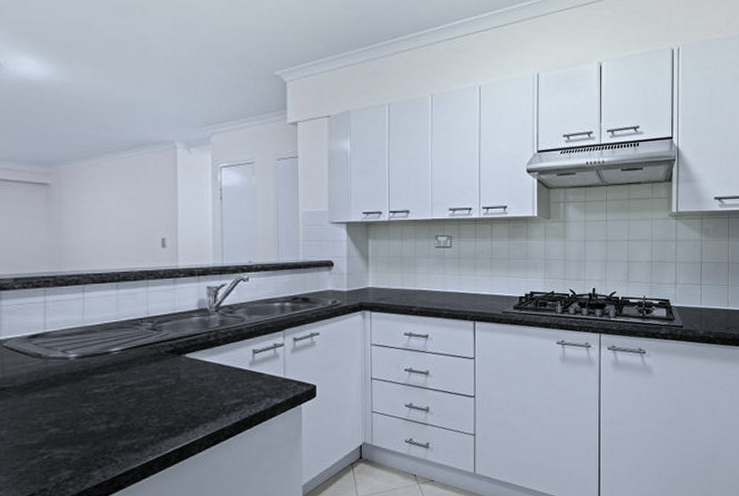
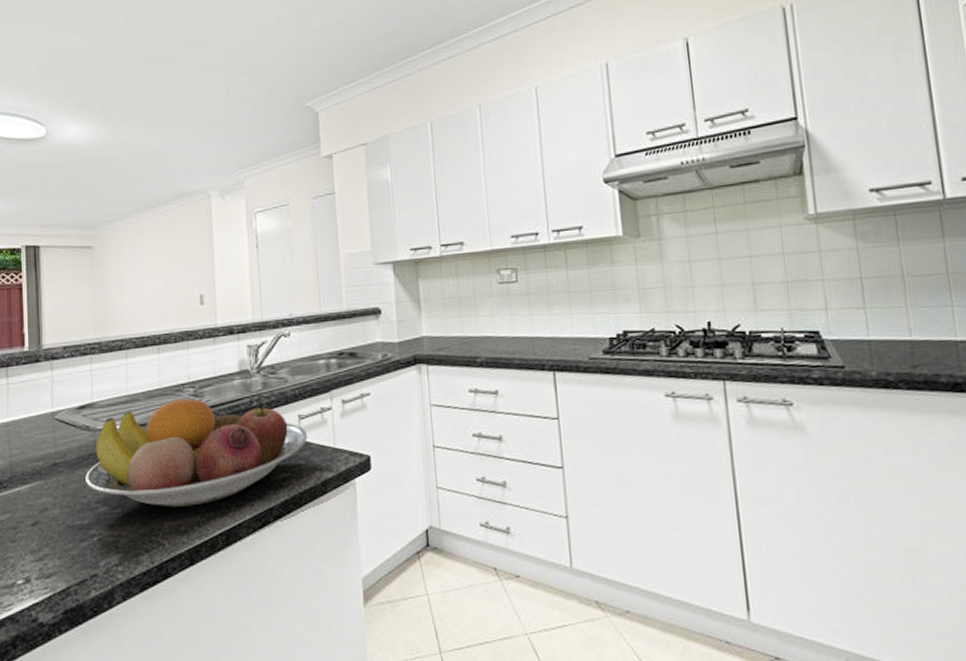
fruit bowl: none [36,332,260,428] -> present [85,398,308,507]

